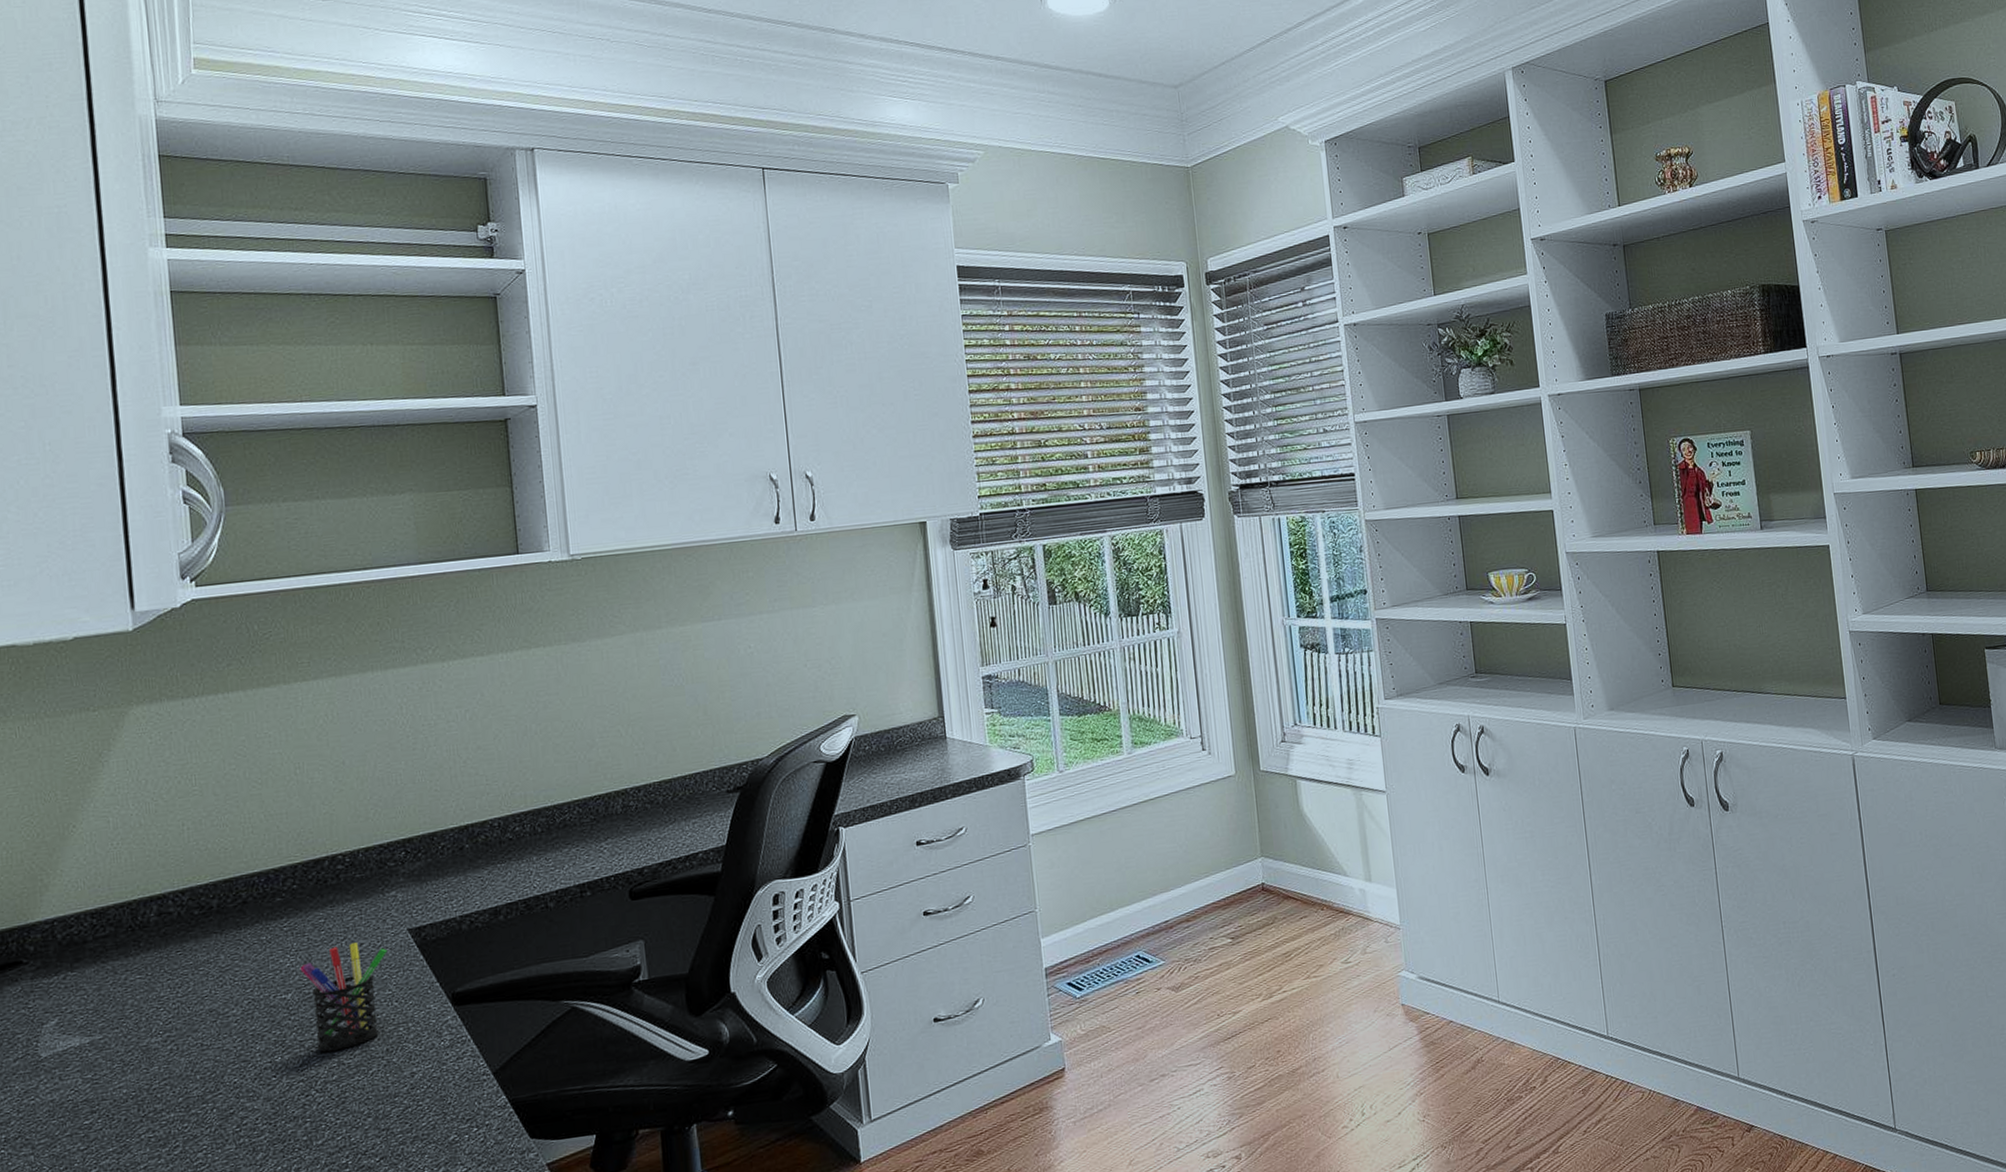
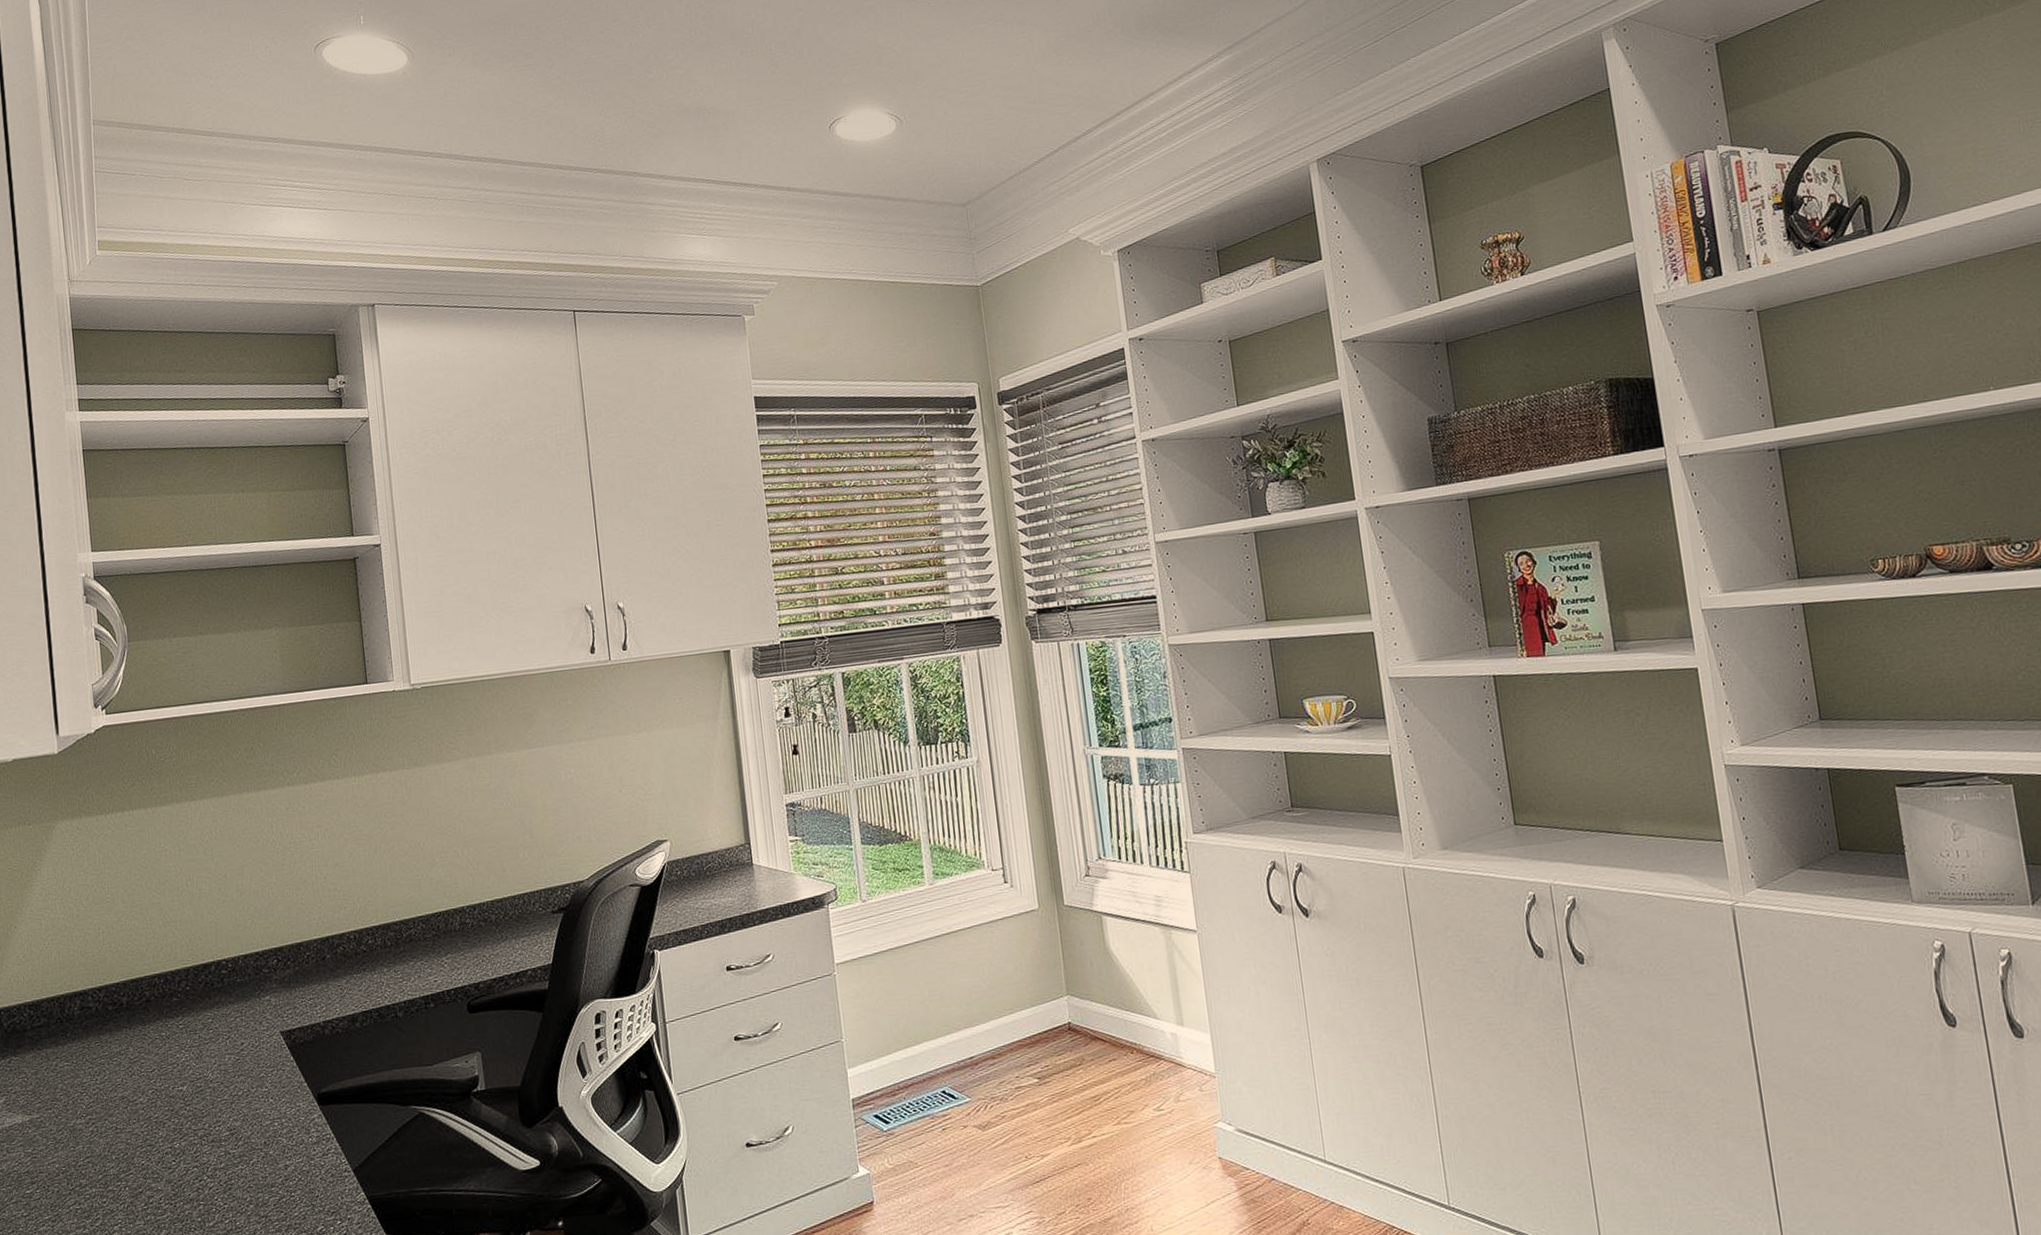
pen holder: present [300,943,388,1052] -> none [193,1042,264,1141]

